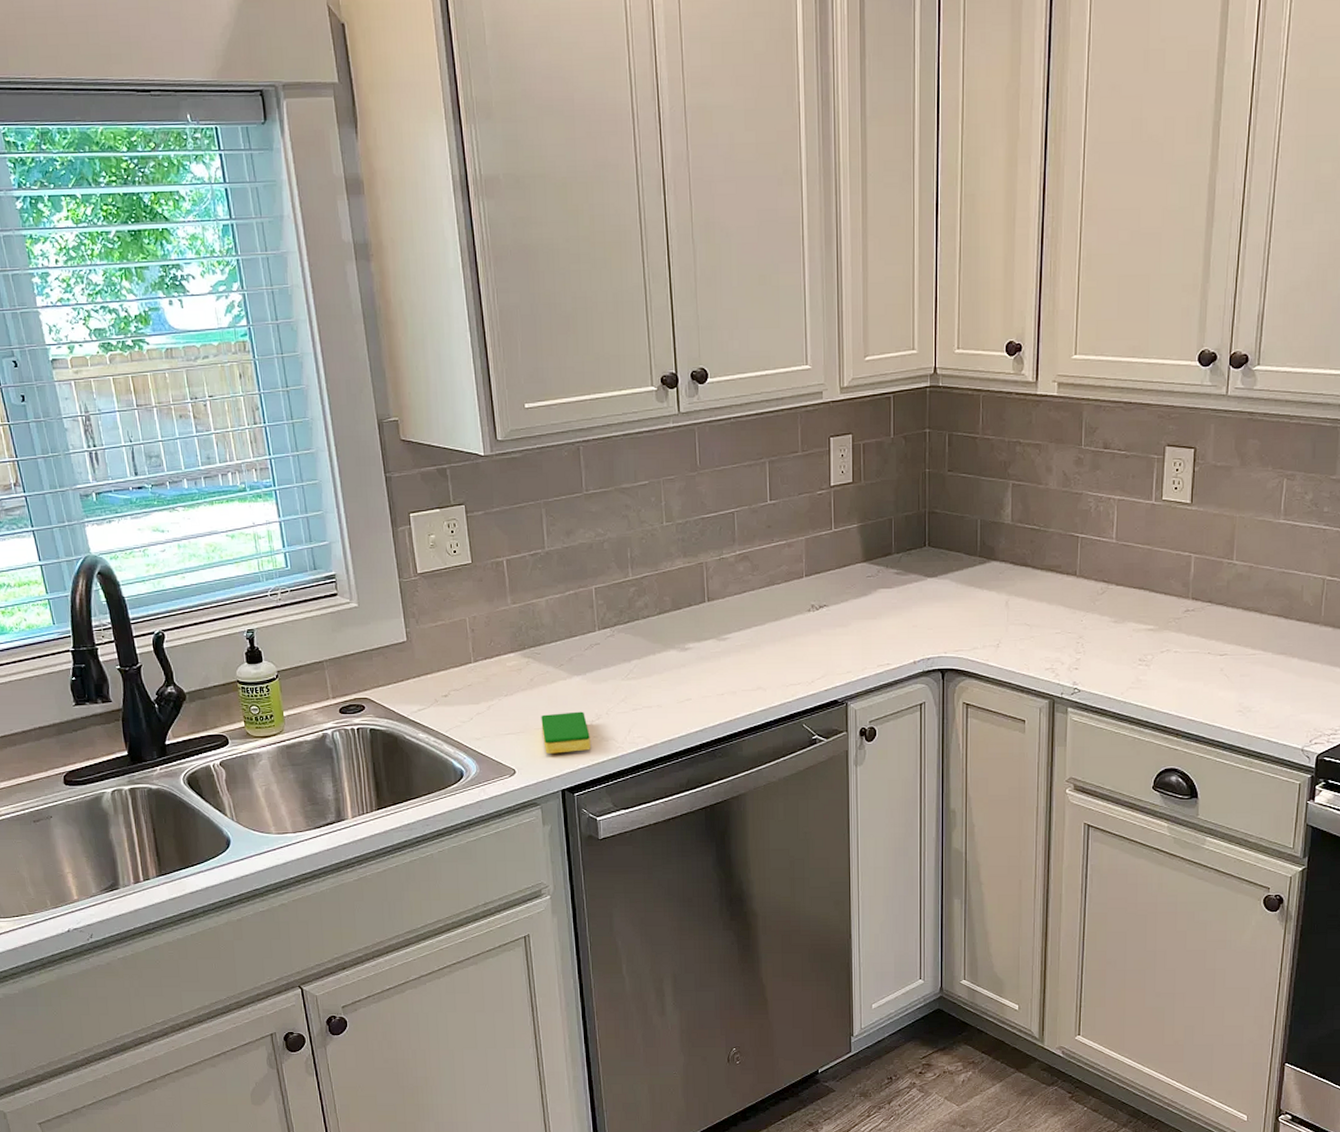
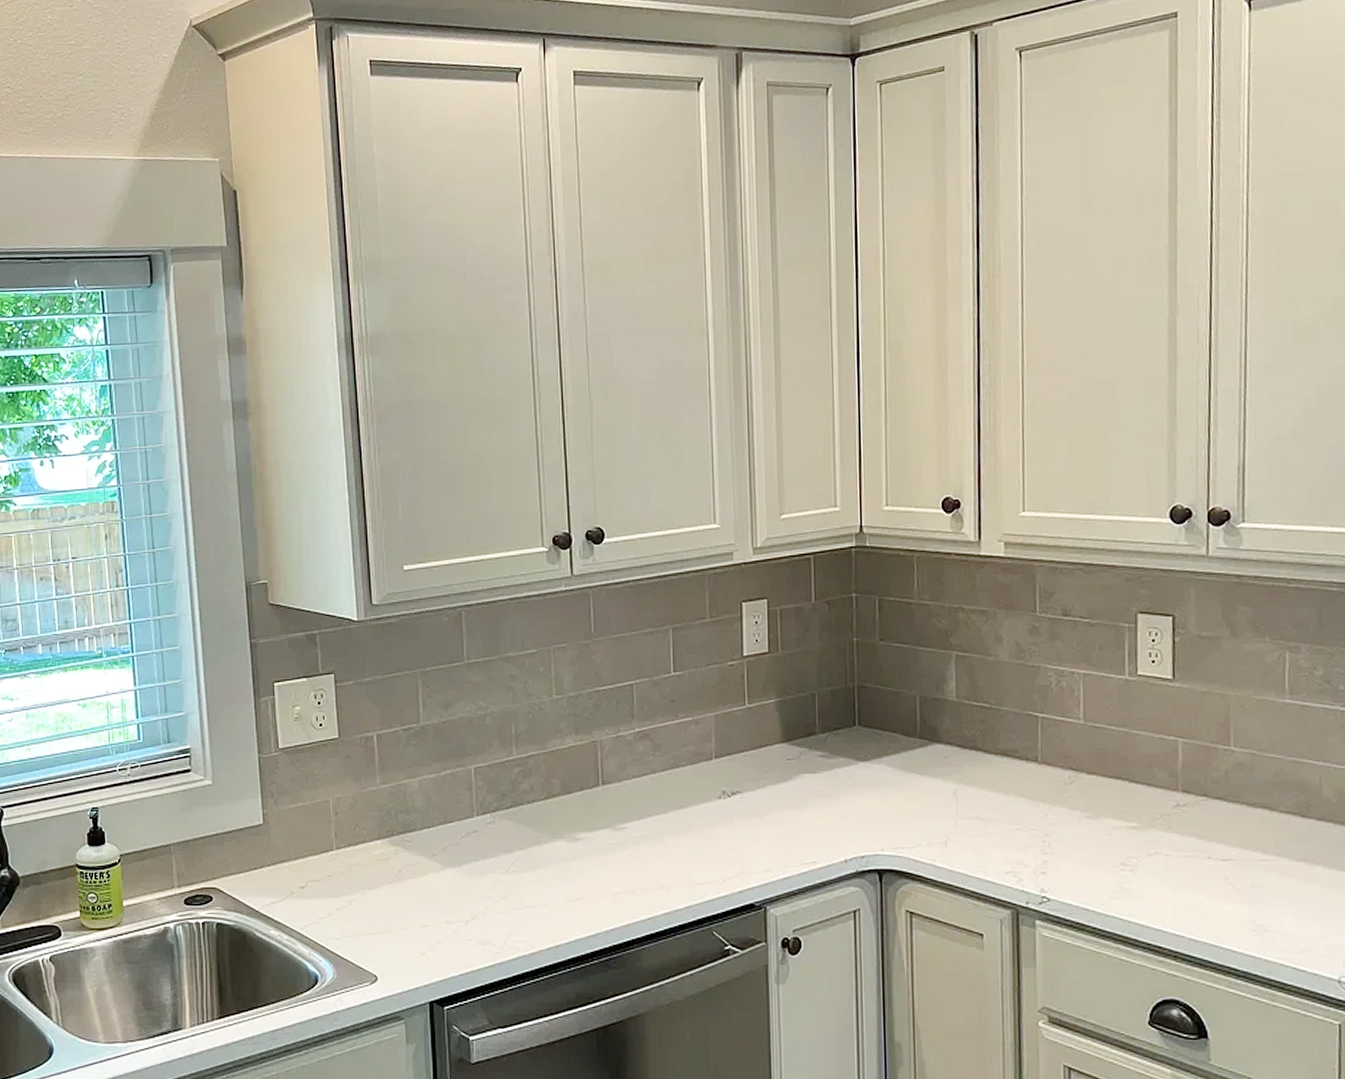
dish sponge: present [541,711,590,754] -> none [409,909,464,958]

